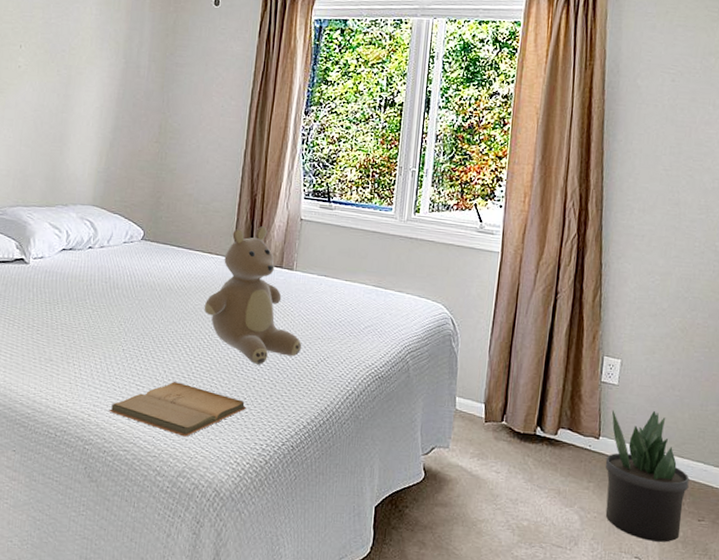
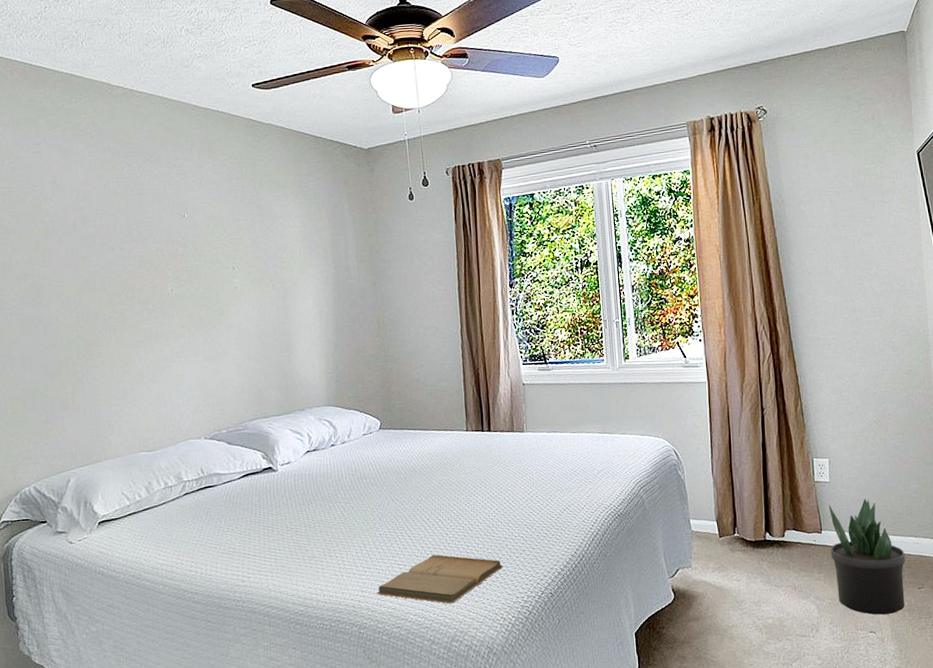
teddy bear: present [204,226,302,365] -> none [448,397,544,525]

